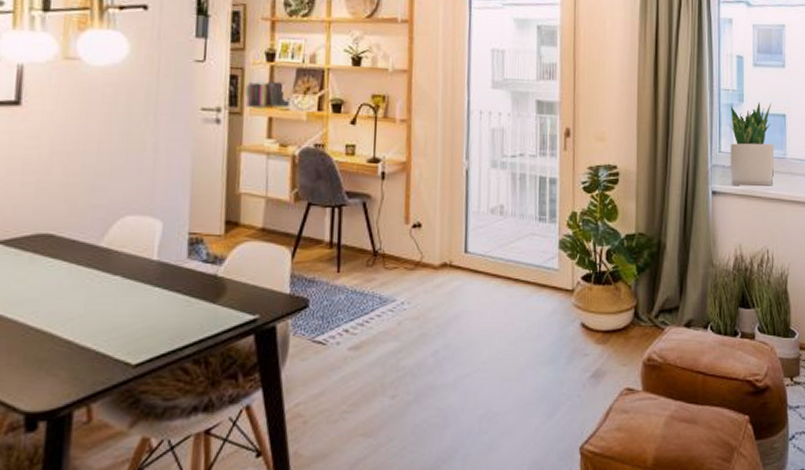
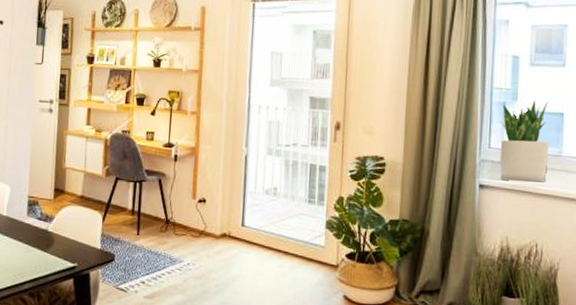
books: present [245,82,291,109] -> none [70,80,105,101]

